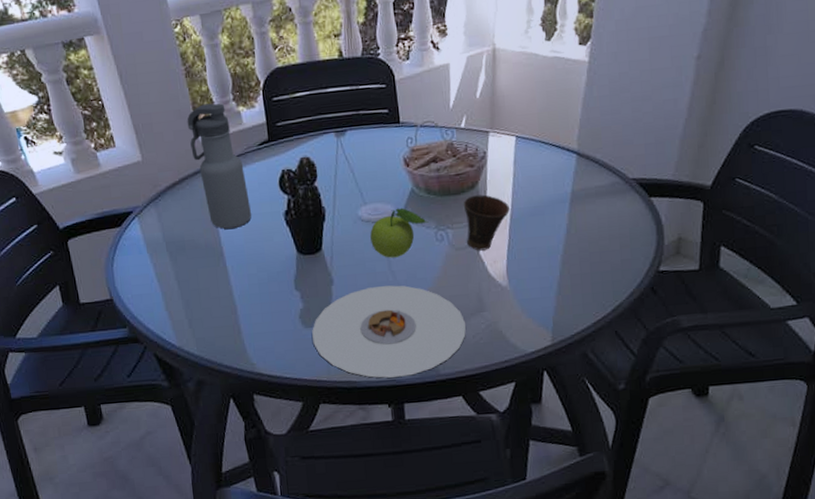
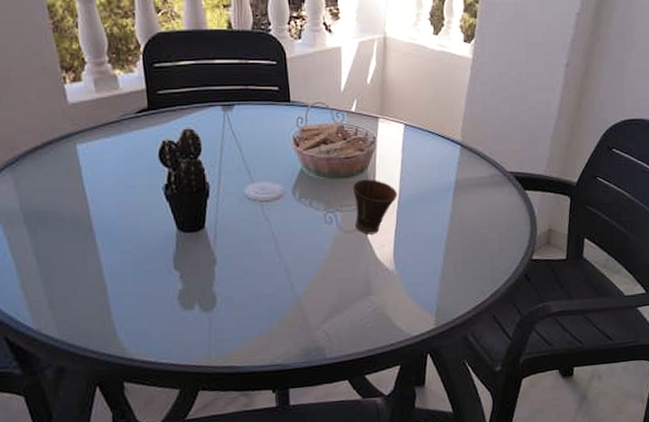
water bottle: present [187,103,252,229] -> none [53,63,127,201]
plate: present [312,285,466,378] -> none [192,266,354,363]
fruit: present [370,207,429,258] -> none [257,188,318,239]

